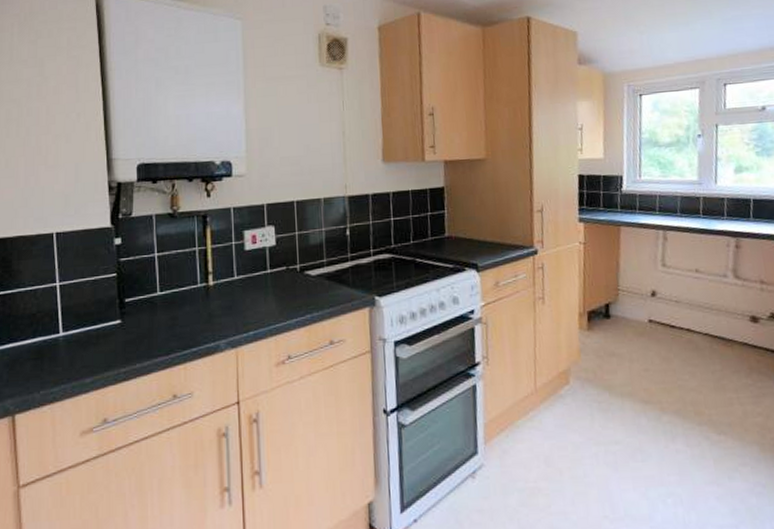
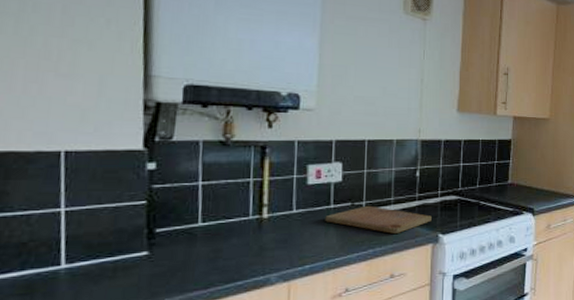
cutting board: none [263,268,366,297] -> present [325,205,432,234]

